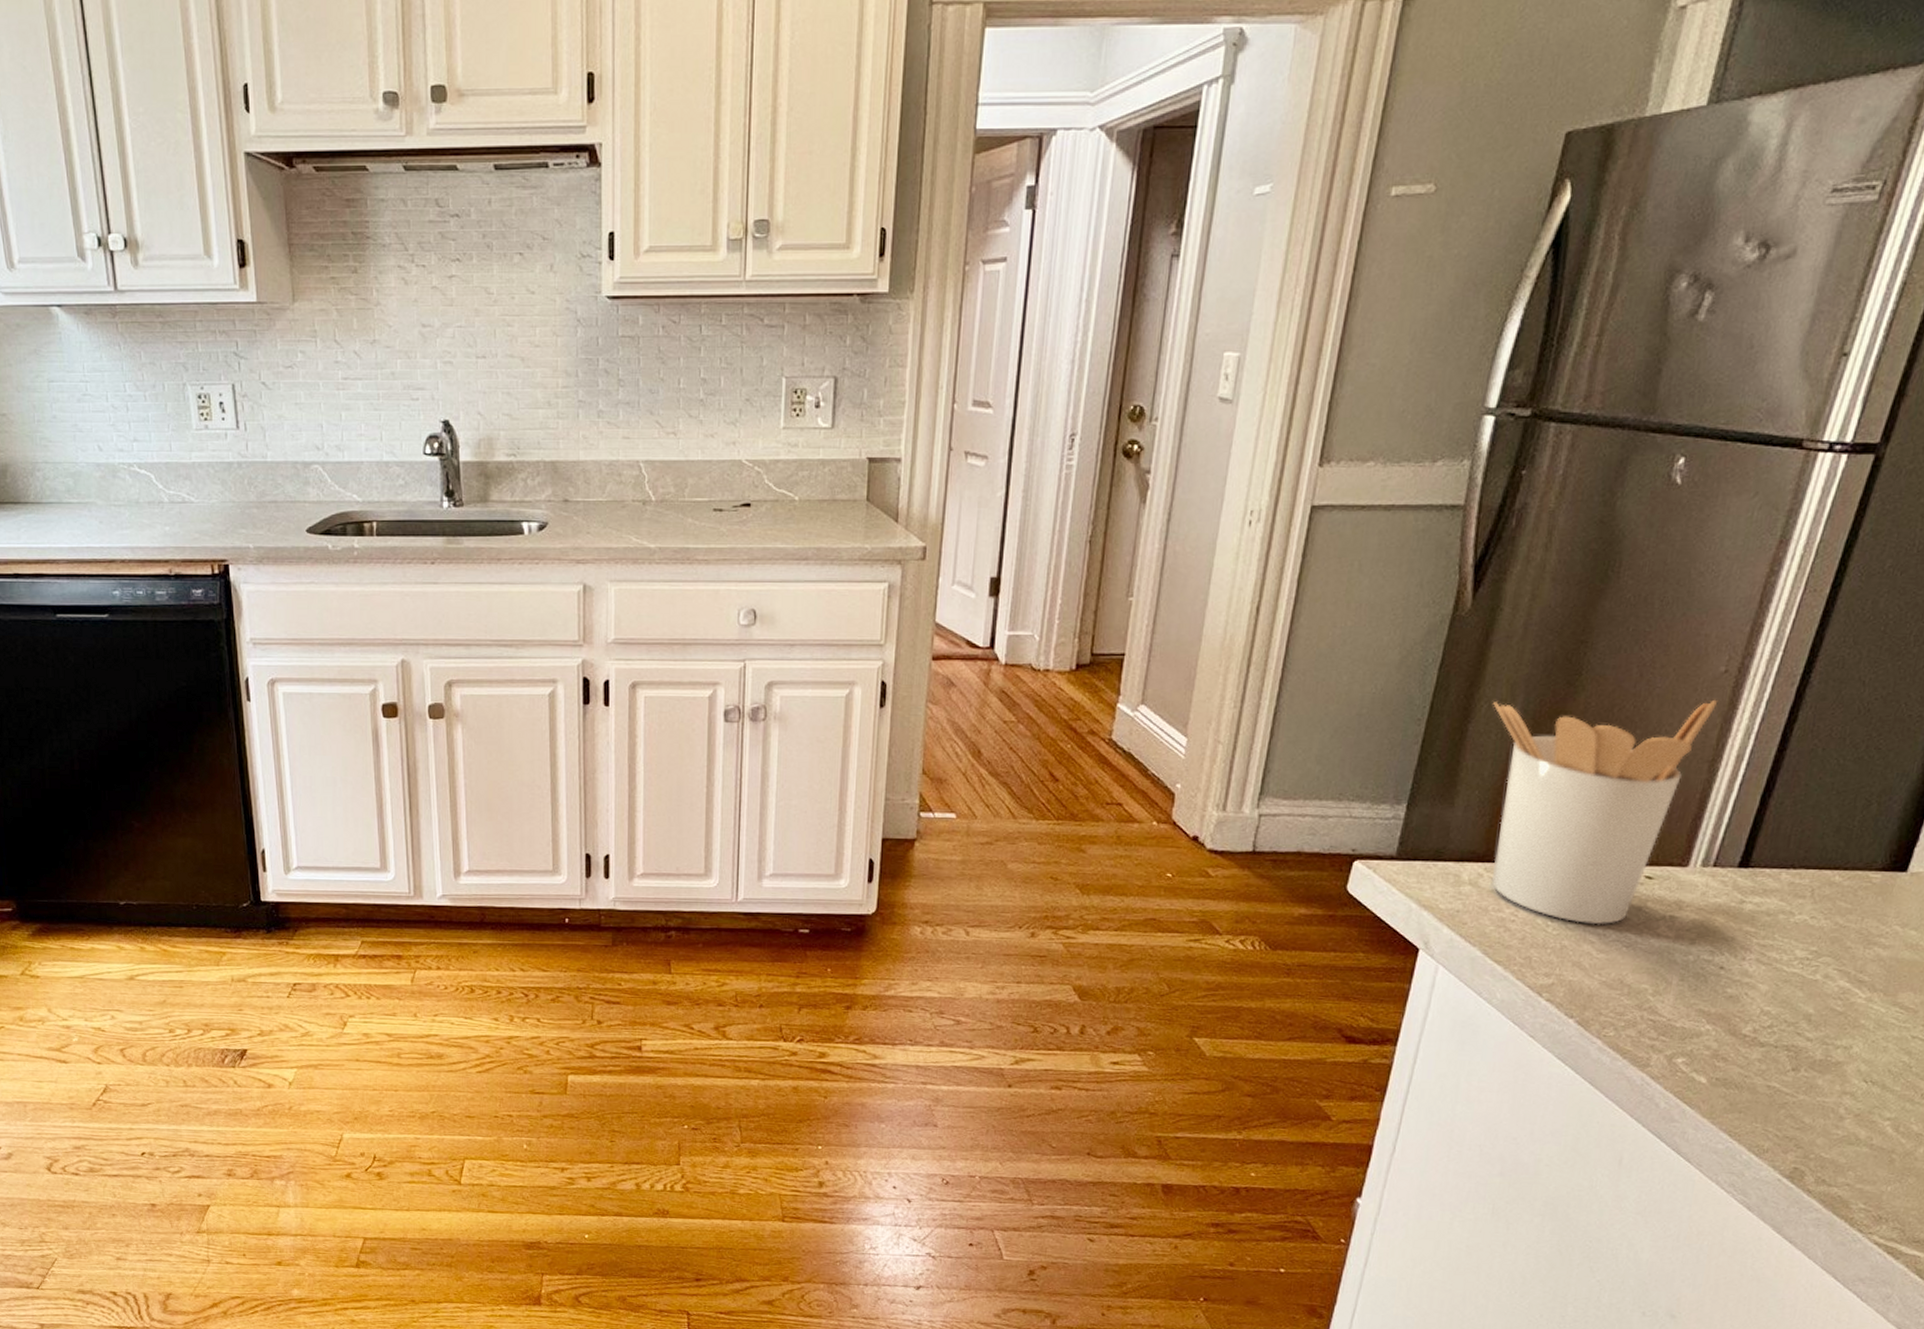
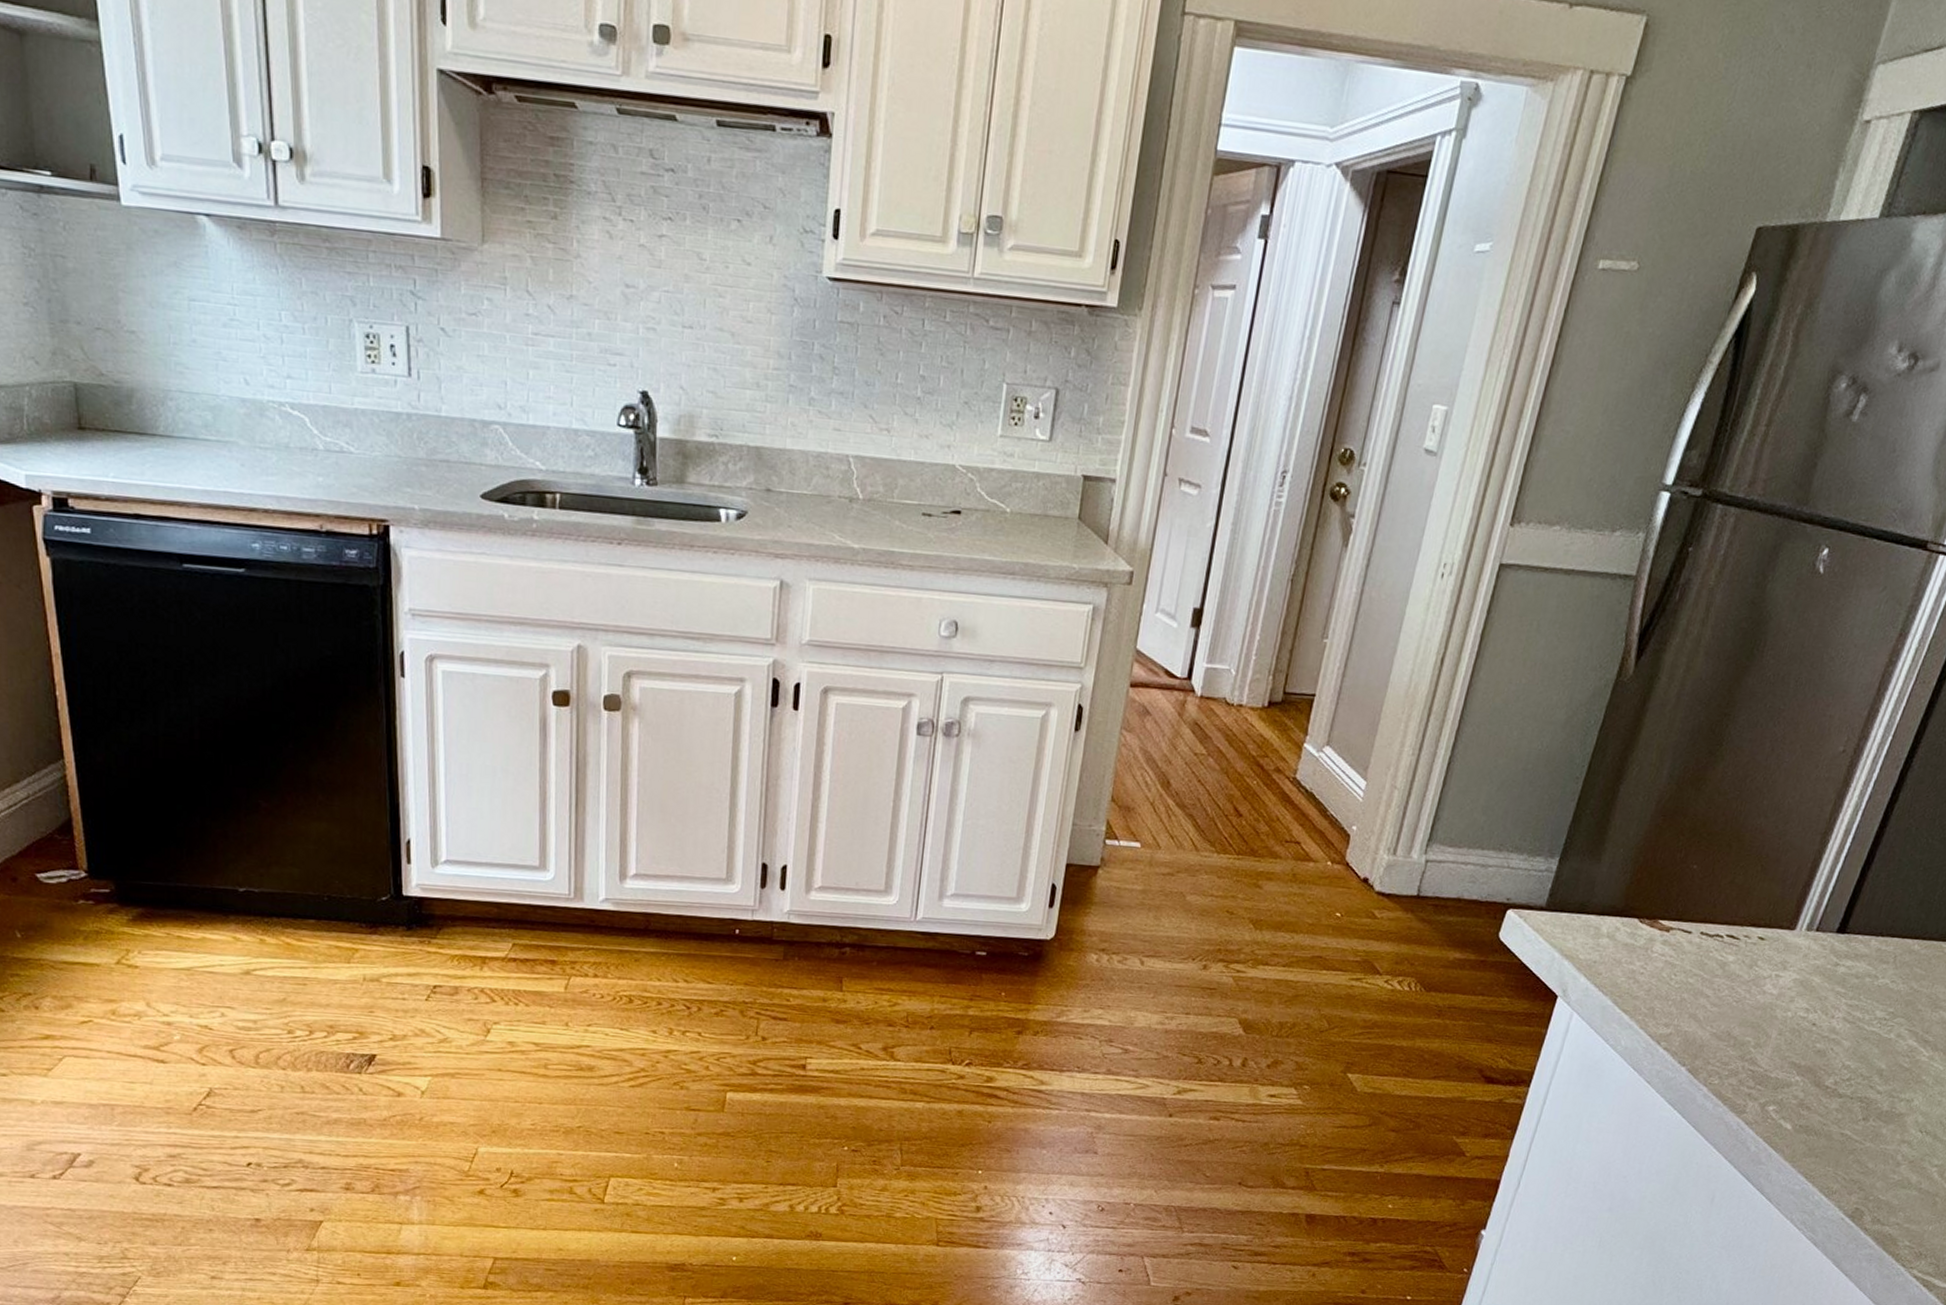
utensil holder: present [1492,699,1719,925] -> none [1627,765,1835,981]

